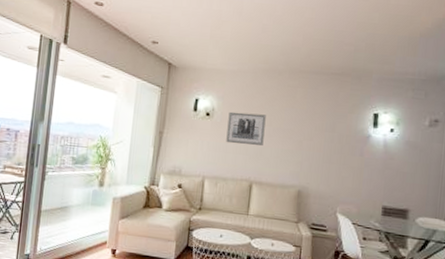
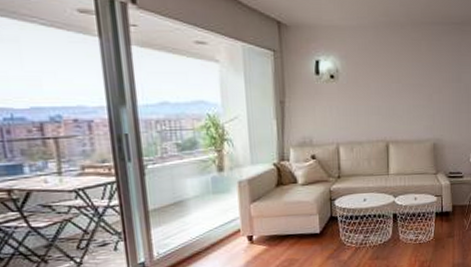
wall art: present [226,111,266,146] -> none [355,71,395,105]

